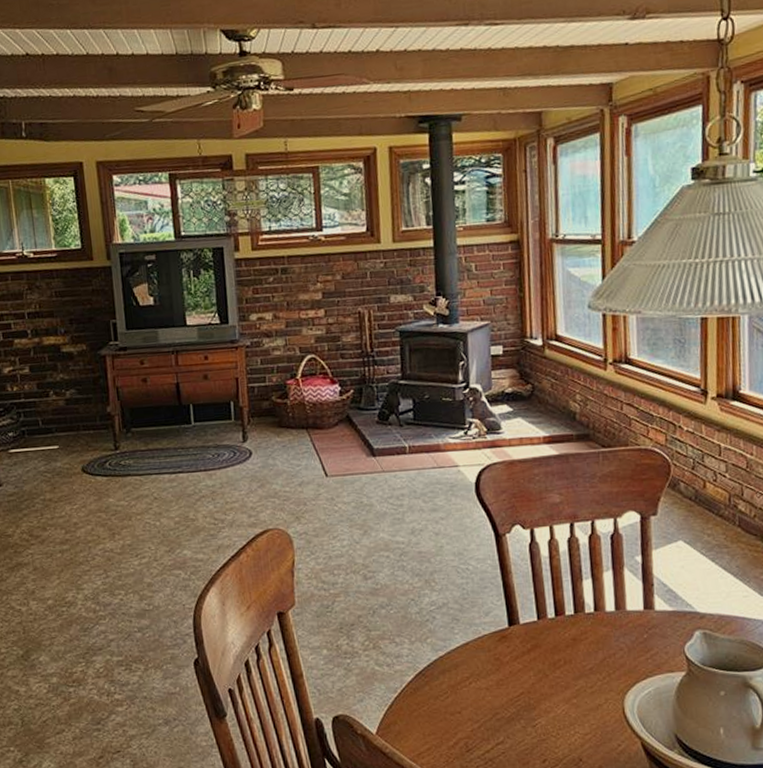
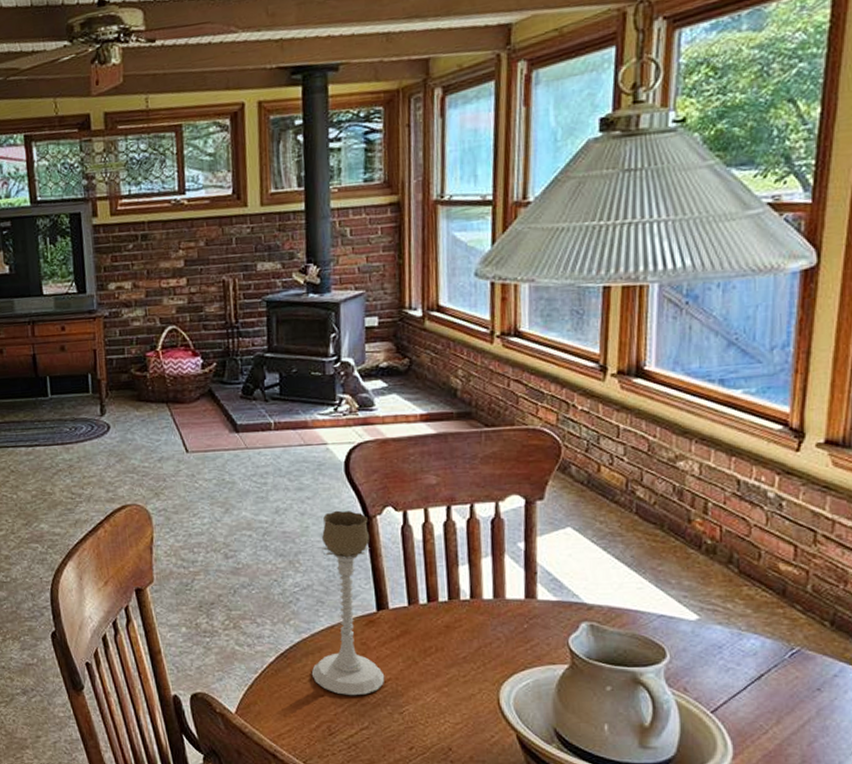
candle holder: none [448,529,518,712] -> present [311,510,385,696]

